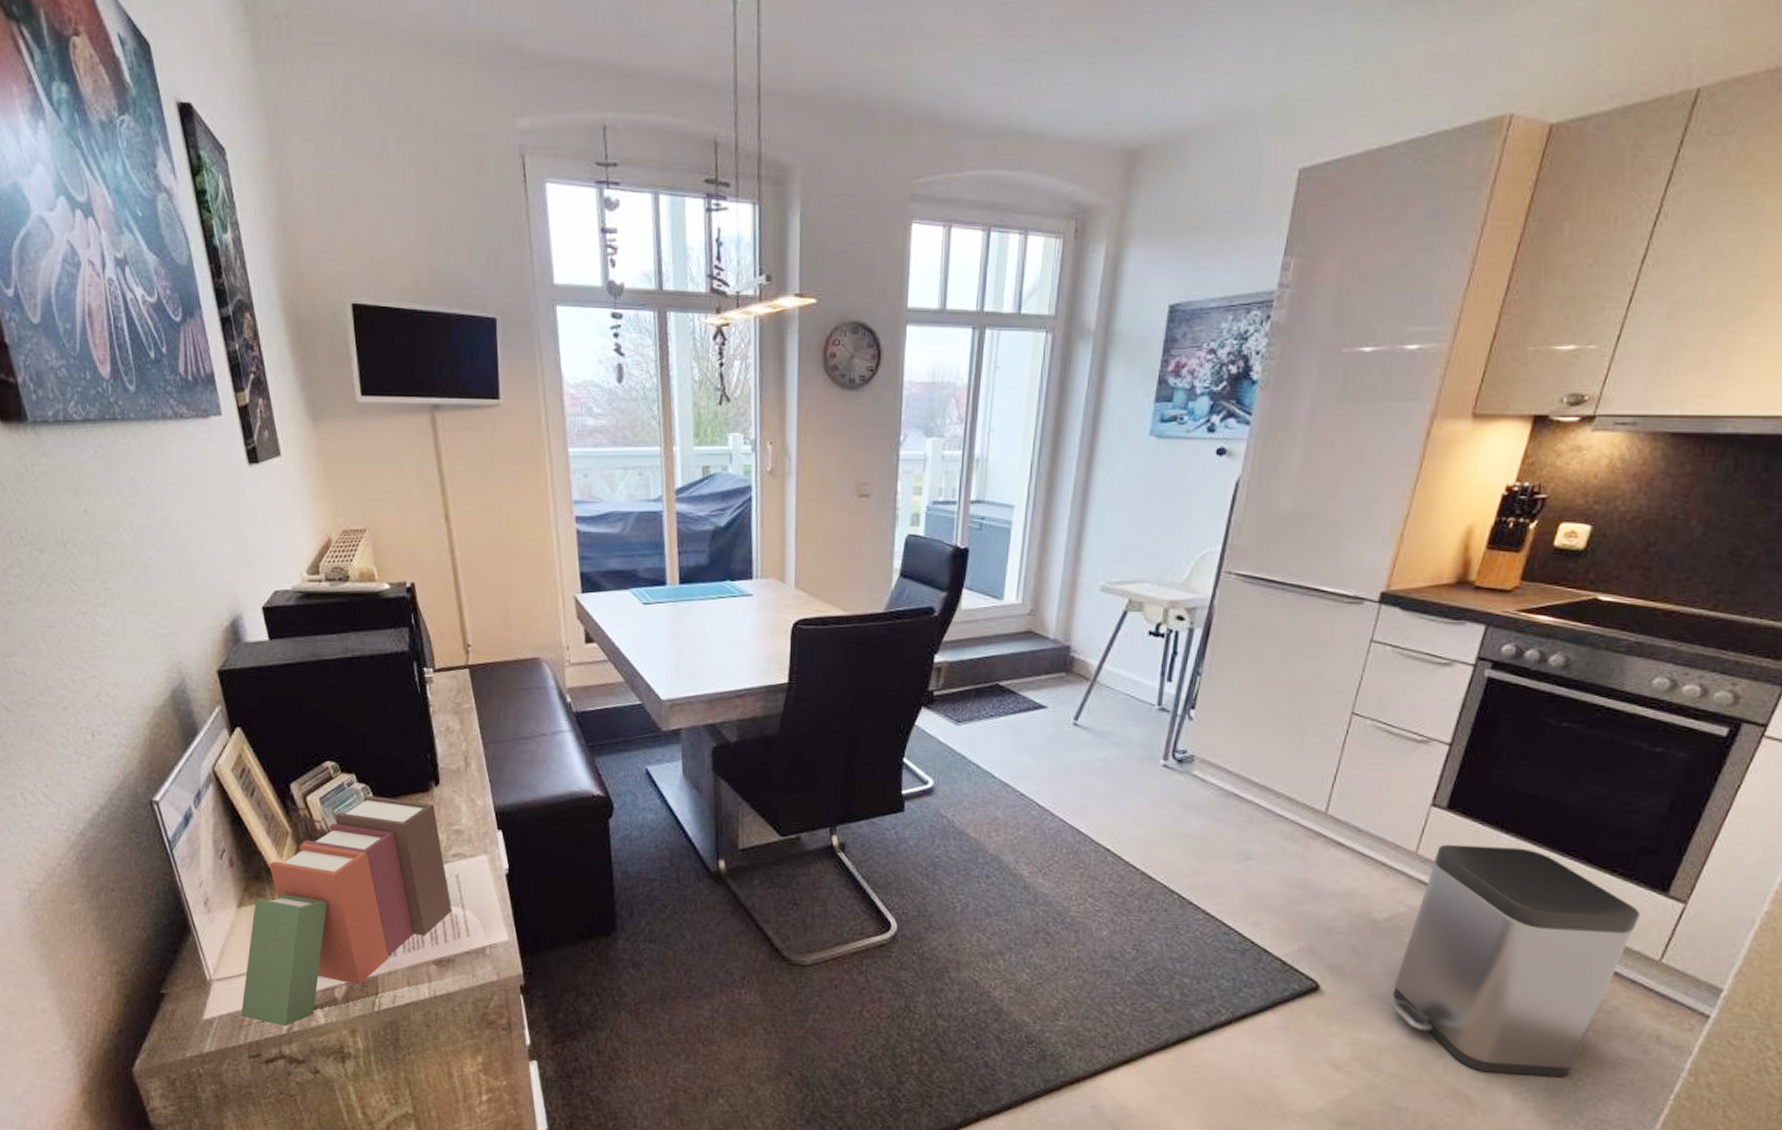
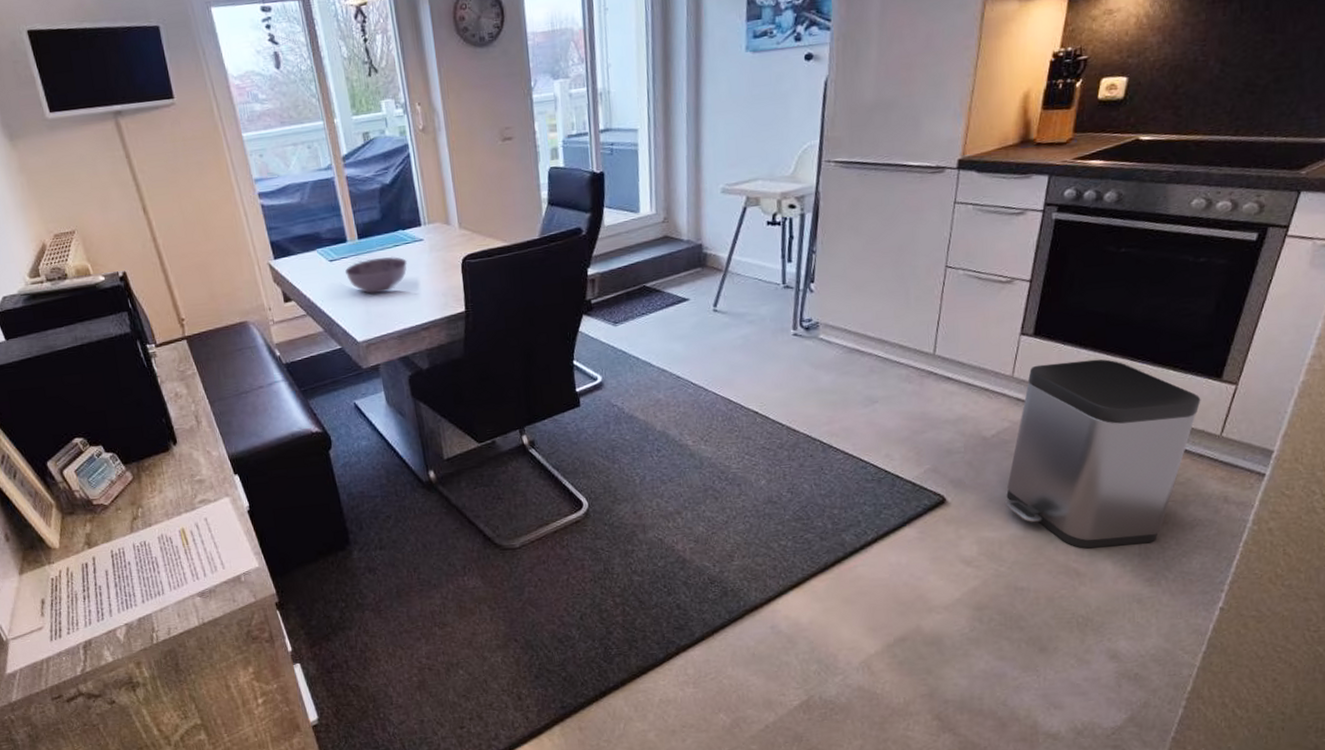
books: present [241,795,453,1027] -> none [33,461,207,669]
bowl: none [658,607,732,649] -> present [344,256,408,294]

